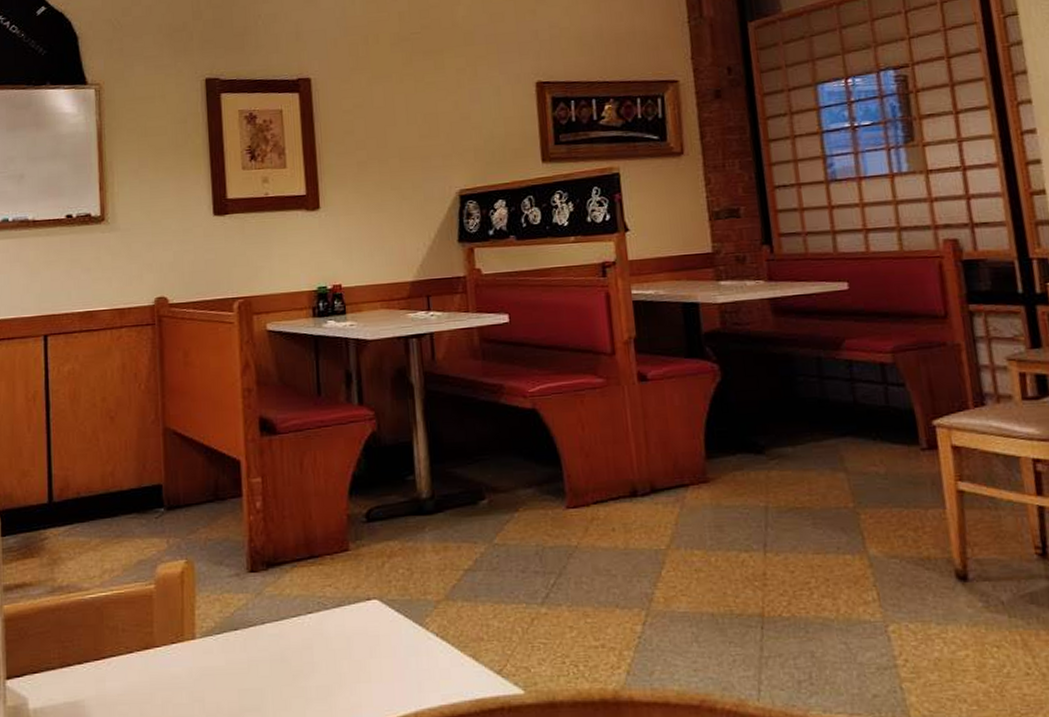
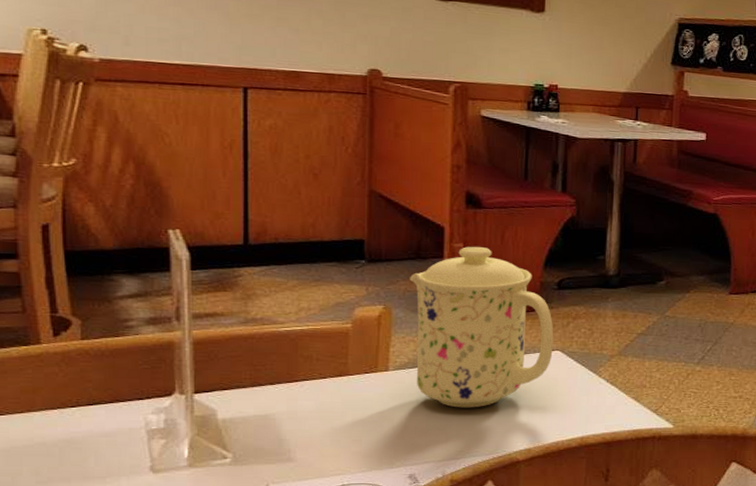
mug: none [209,479,370,681] -> present [409,246,554,408]

